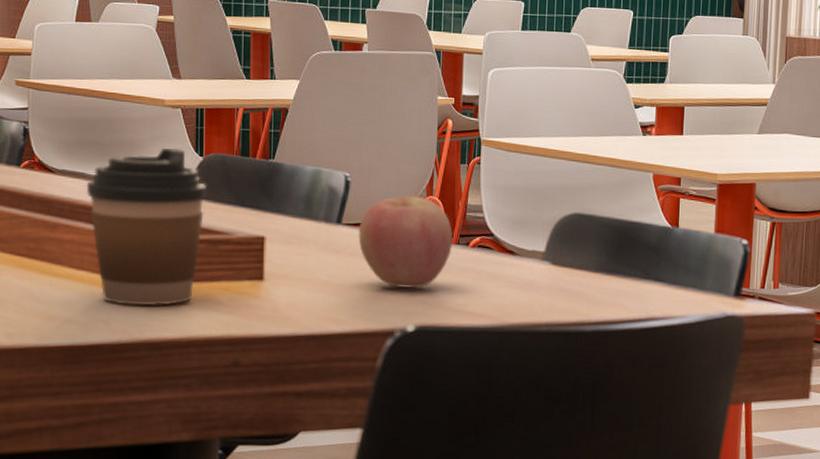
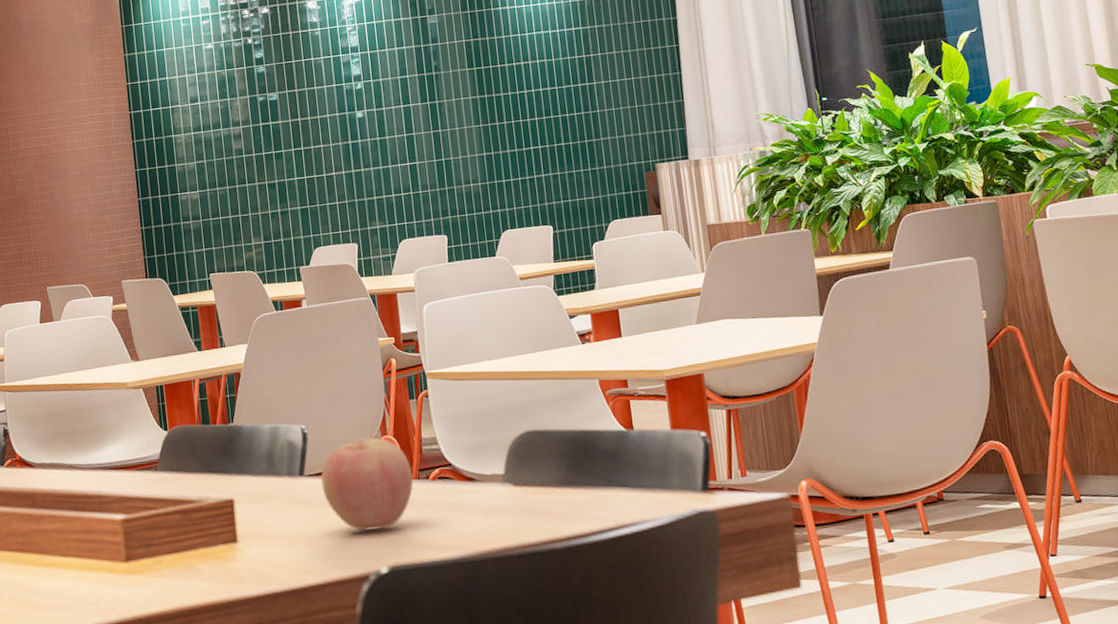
coffee cup: present [86,147,208,306] -> none [64,426,176,586]

